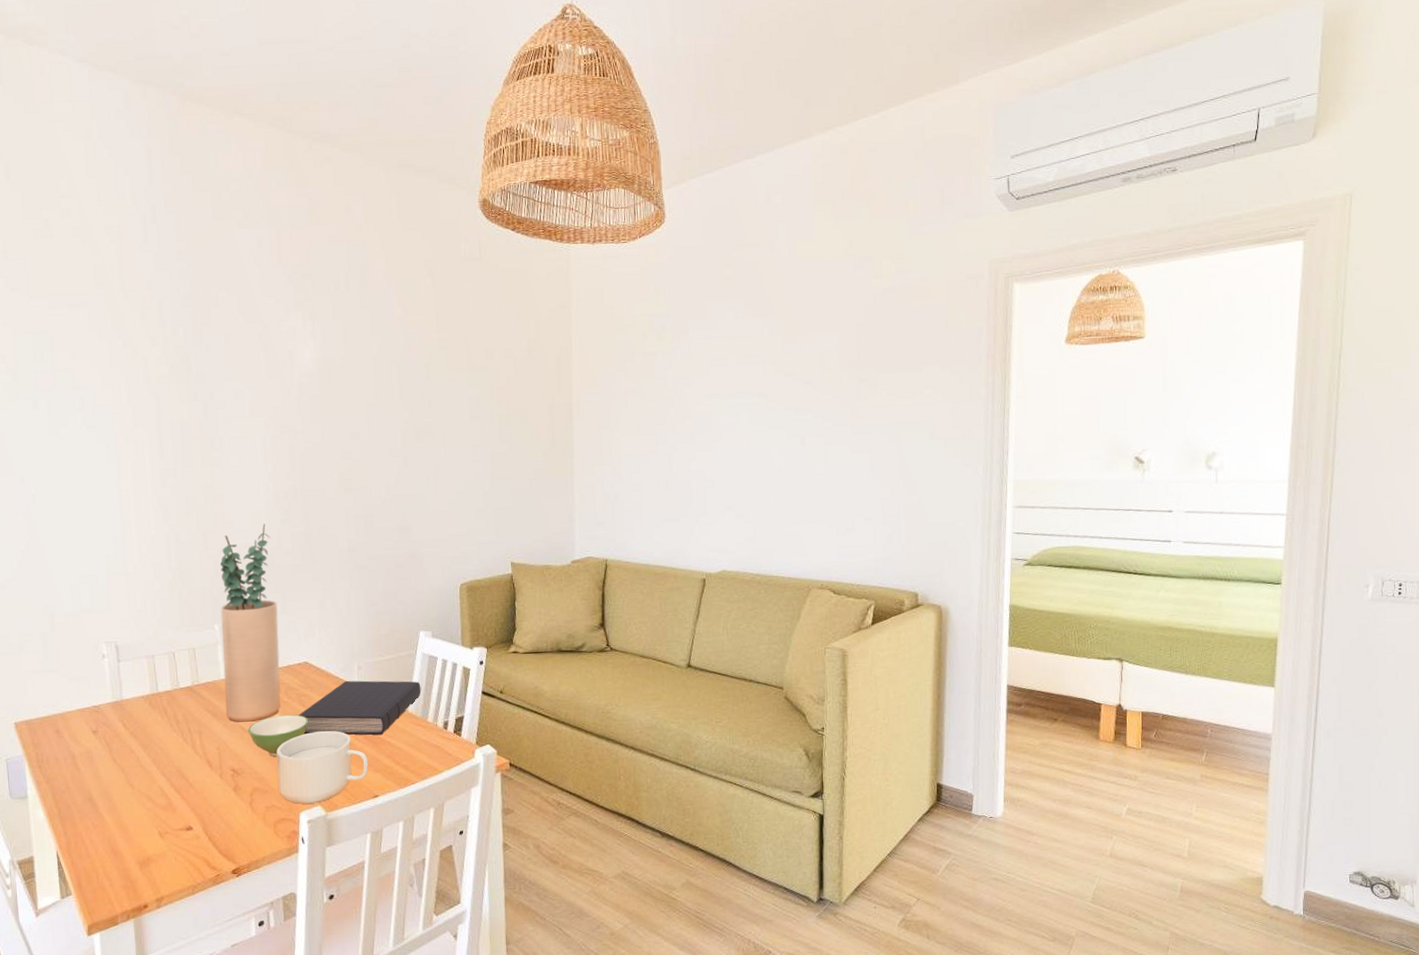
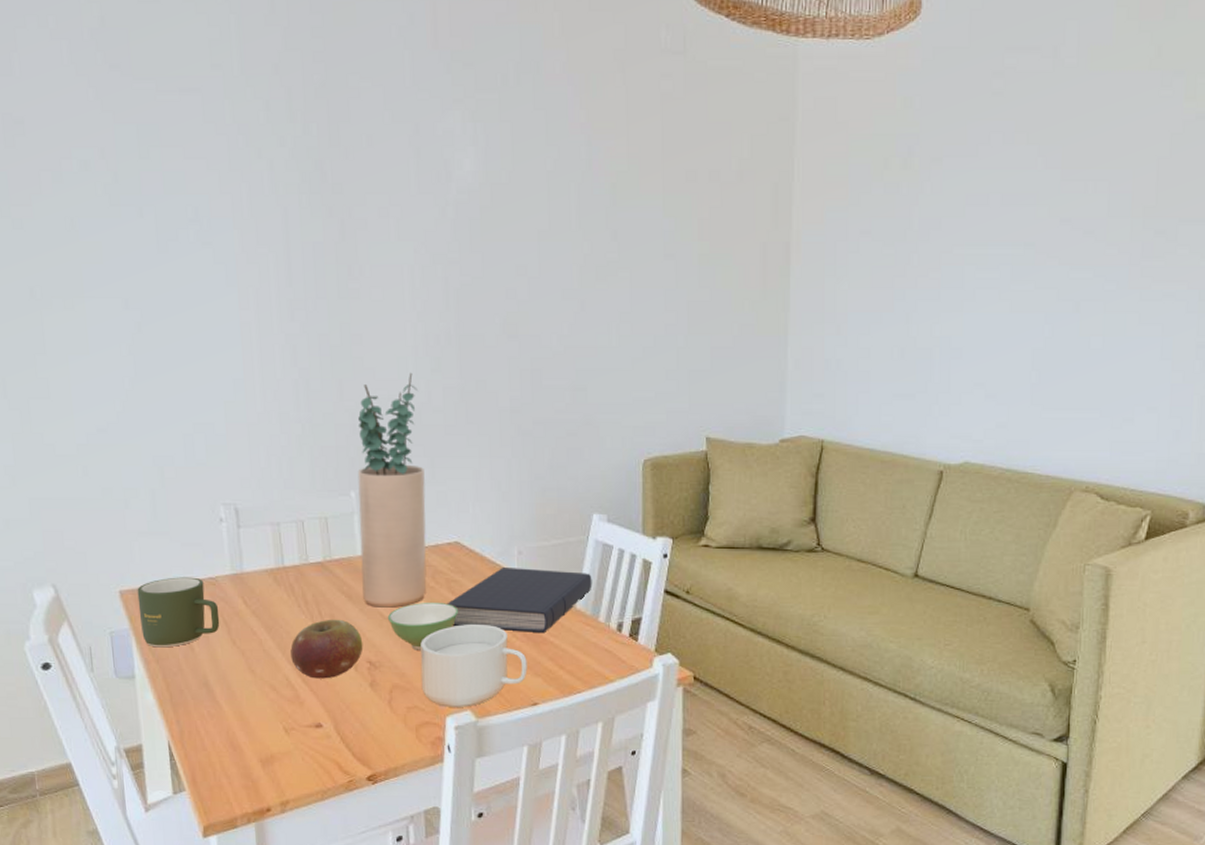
mug: none [30,706,103,770] -> present [137,577,220,648]
fruit: none [164,734,227,788] -> present [290,619,363,679]

